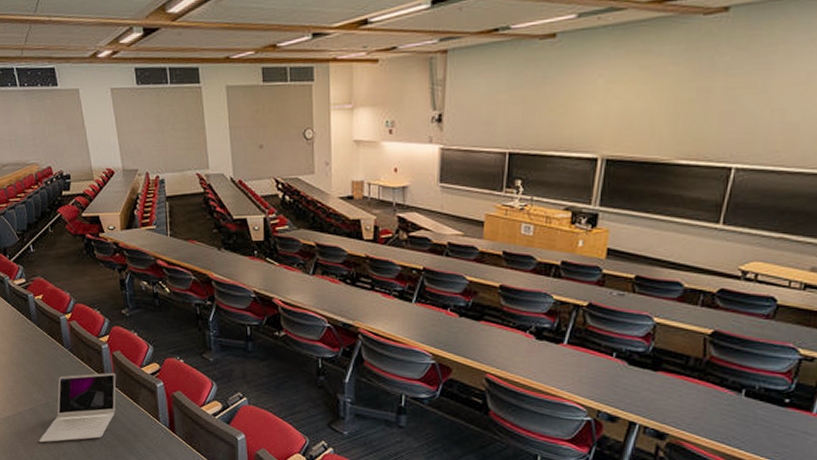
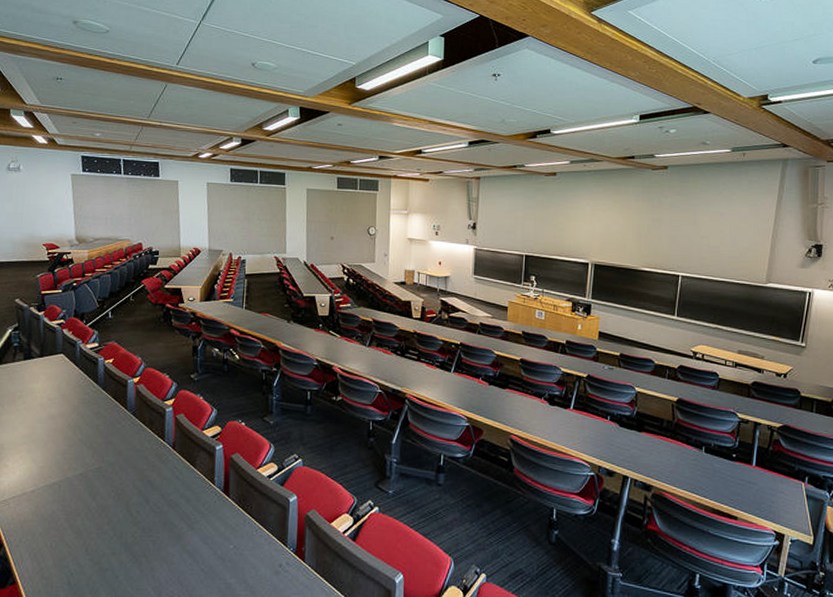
laptop: present [39,372,116,443] -> none [83,435,177,511]

